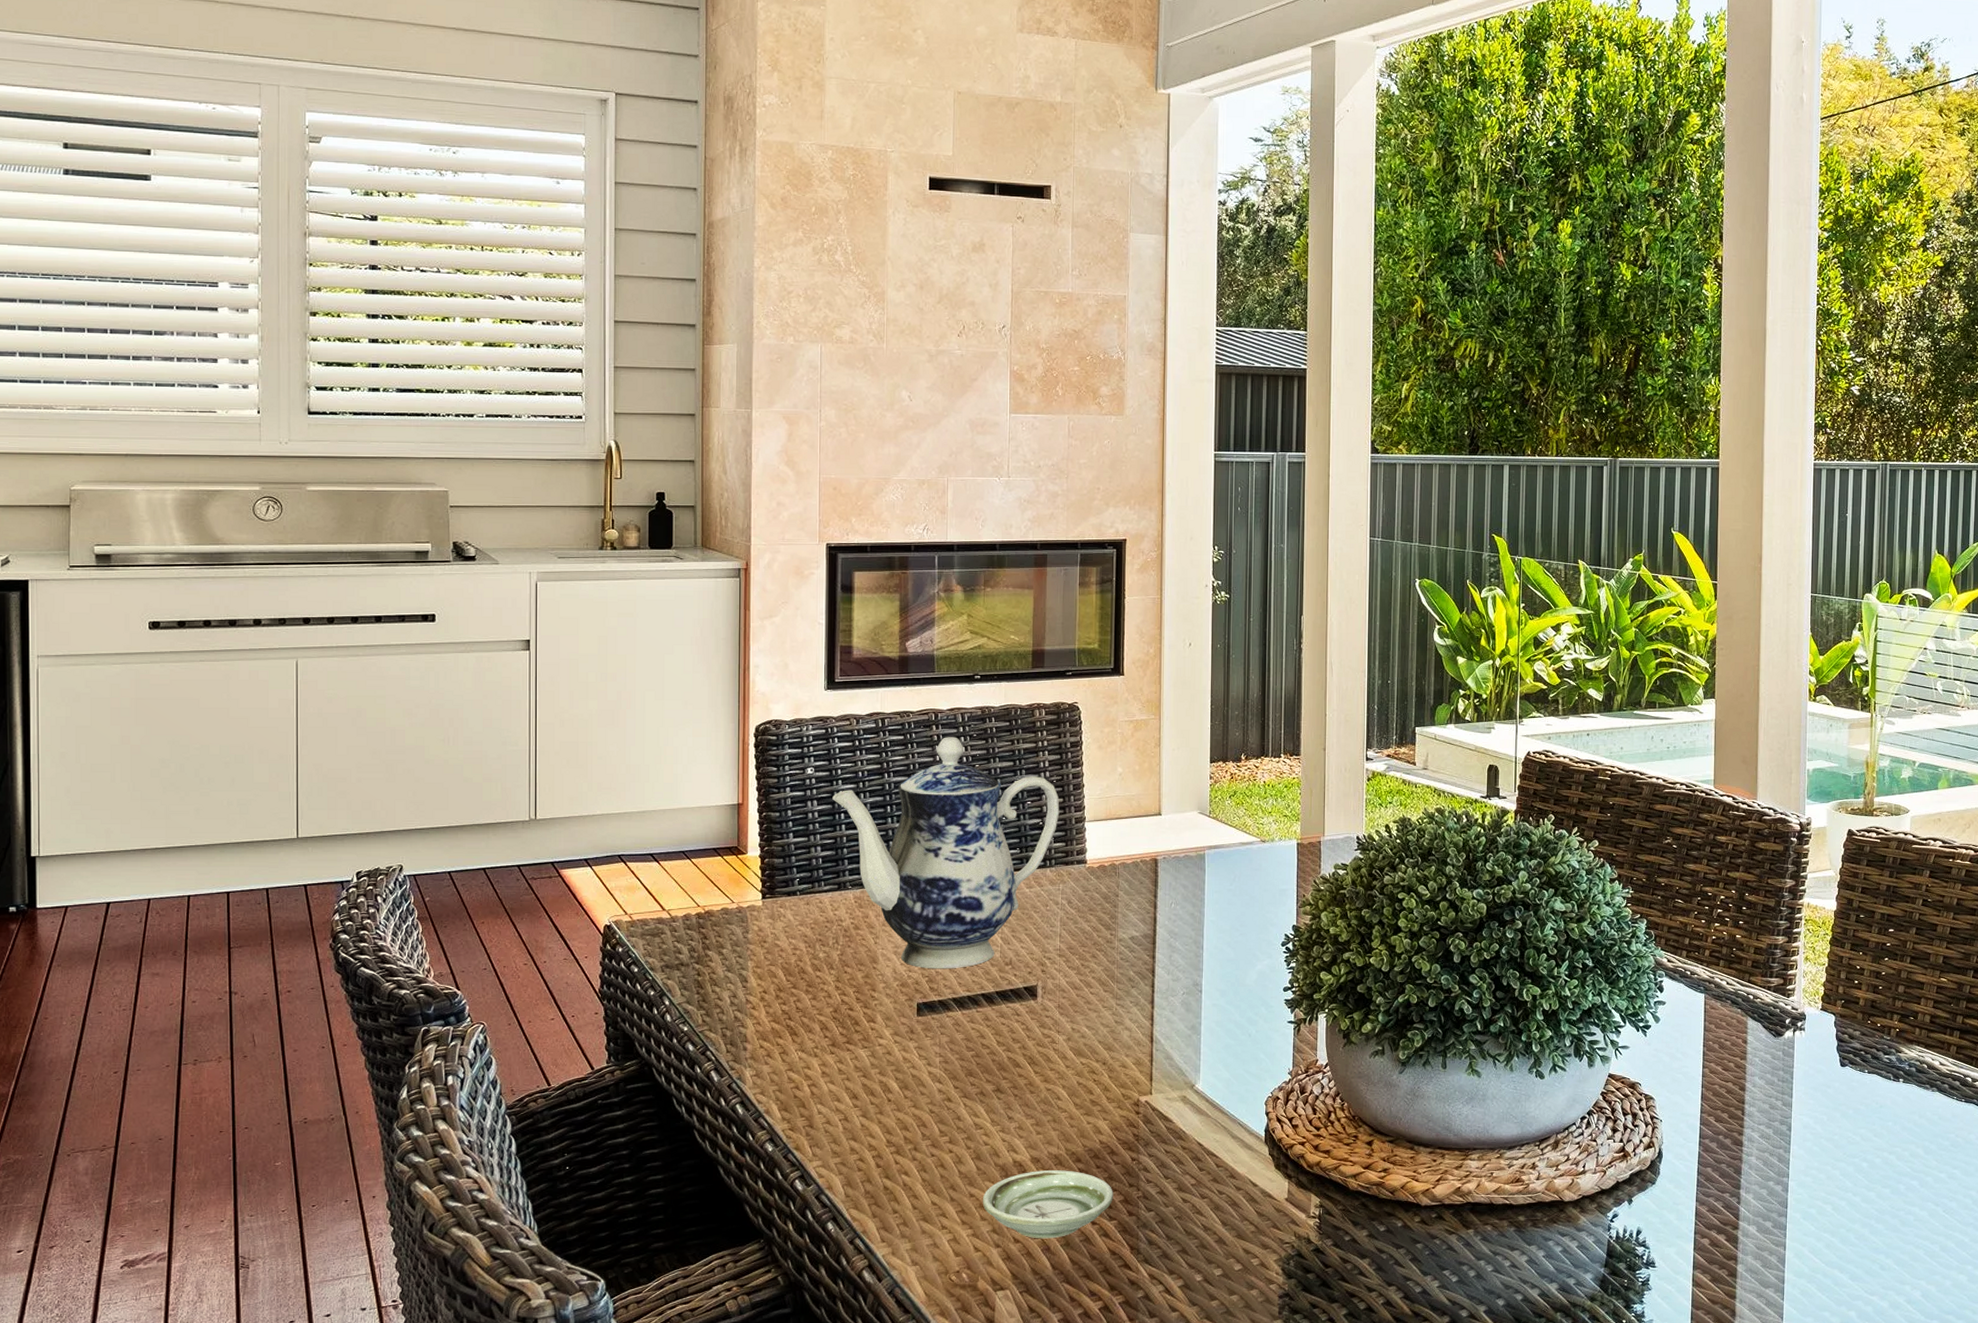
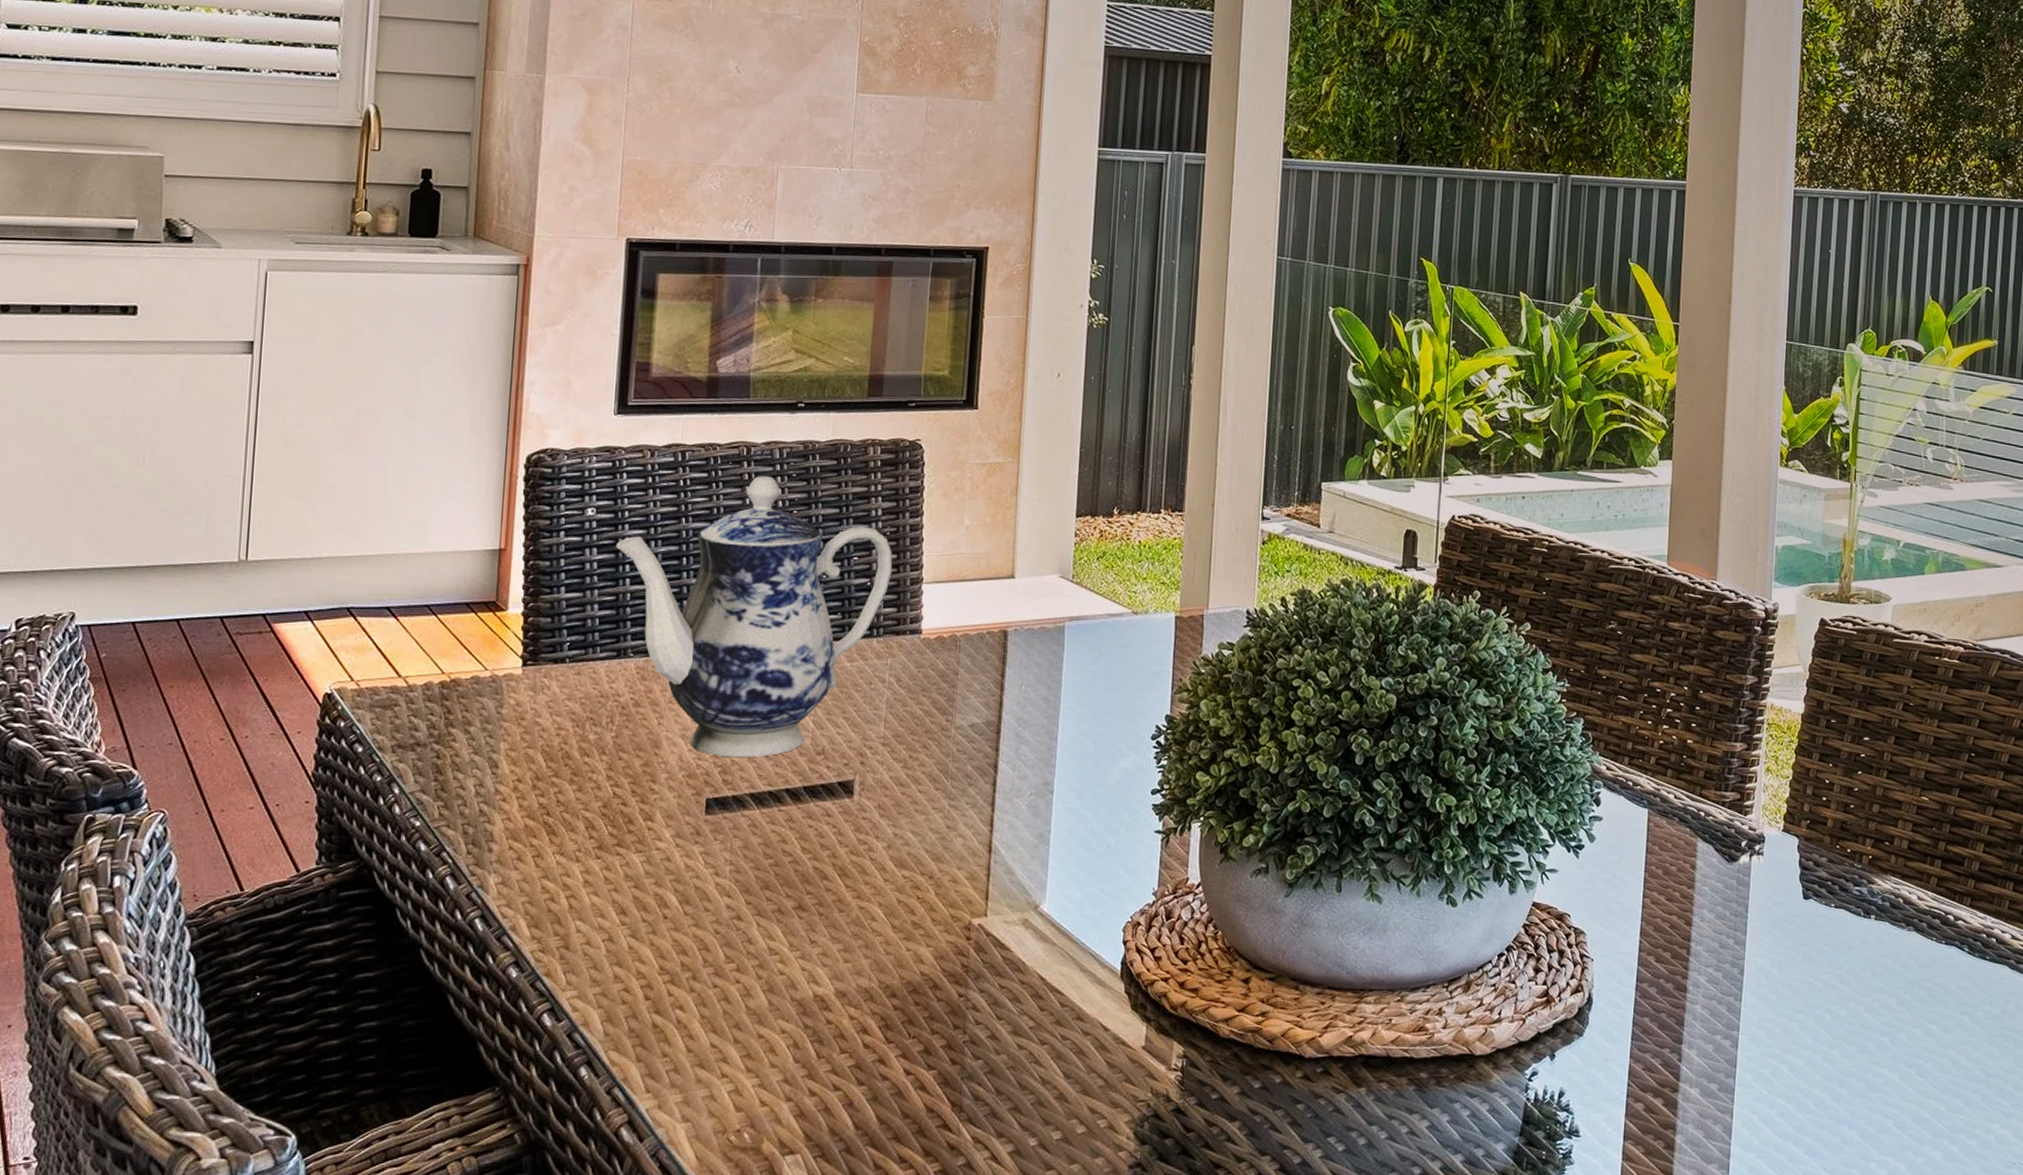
saucer: present [982,1170,1113,1239] -> none [773,1007,934,1092]

